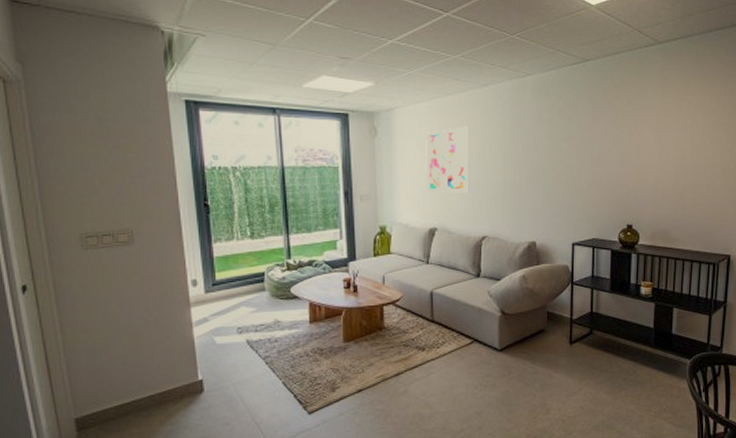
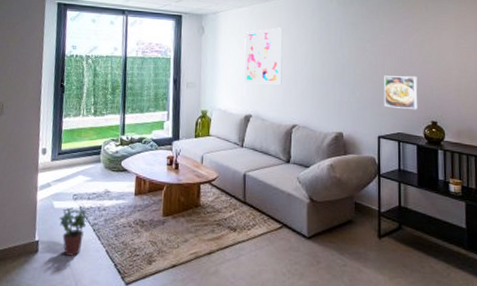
potted plant: none [224,341,257,392] -> present [59,207,87,256]
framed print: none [579,177,615,214] -> present [383,75,418,110]

